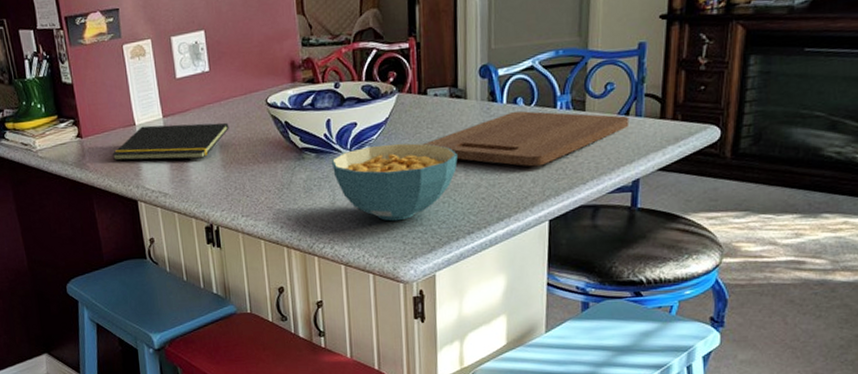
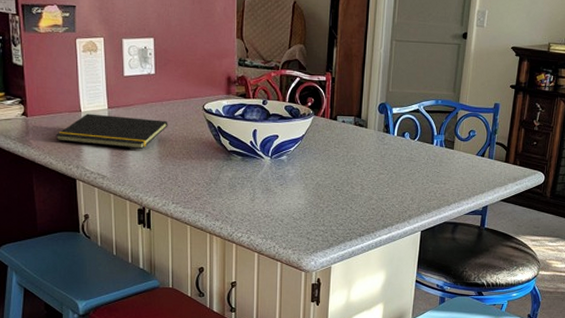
cereal bowl: present [331,143,458,221] -> none [254,156,356,220]
cutting board: present [423,111,630,167] -> none [330,143,484,188]

